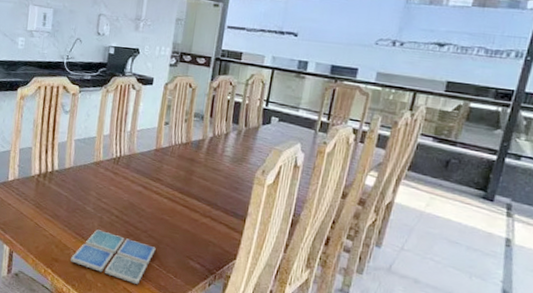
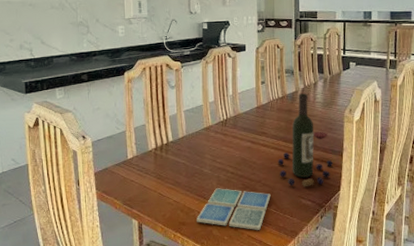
wine bottle: none [169,142,233,249] -> present [277,93,333,187]

